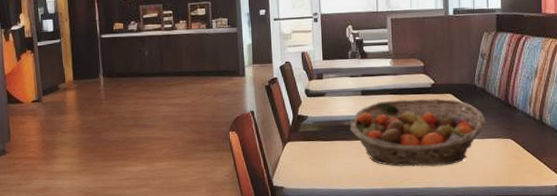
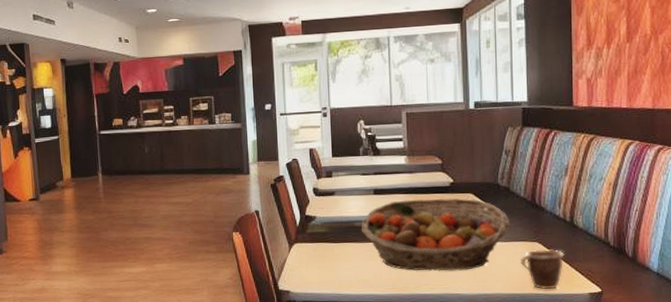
mug: none [494,145,534,183] -> present [520,248,564,290]

